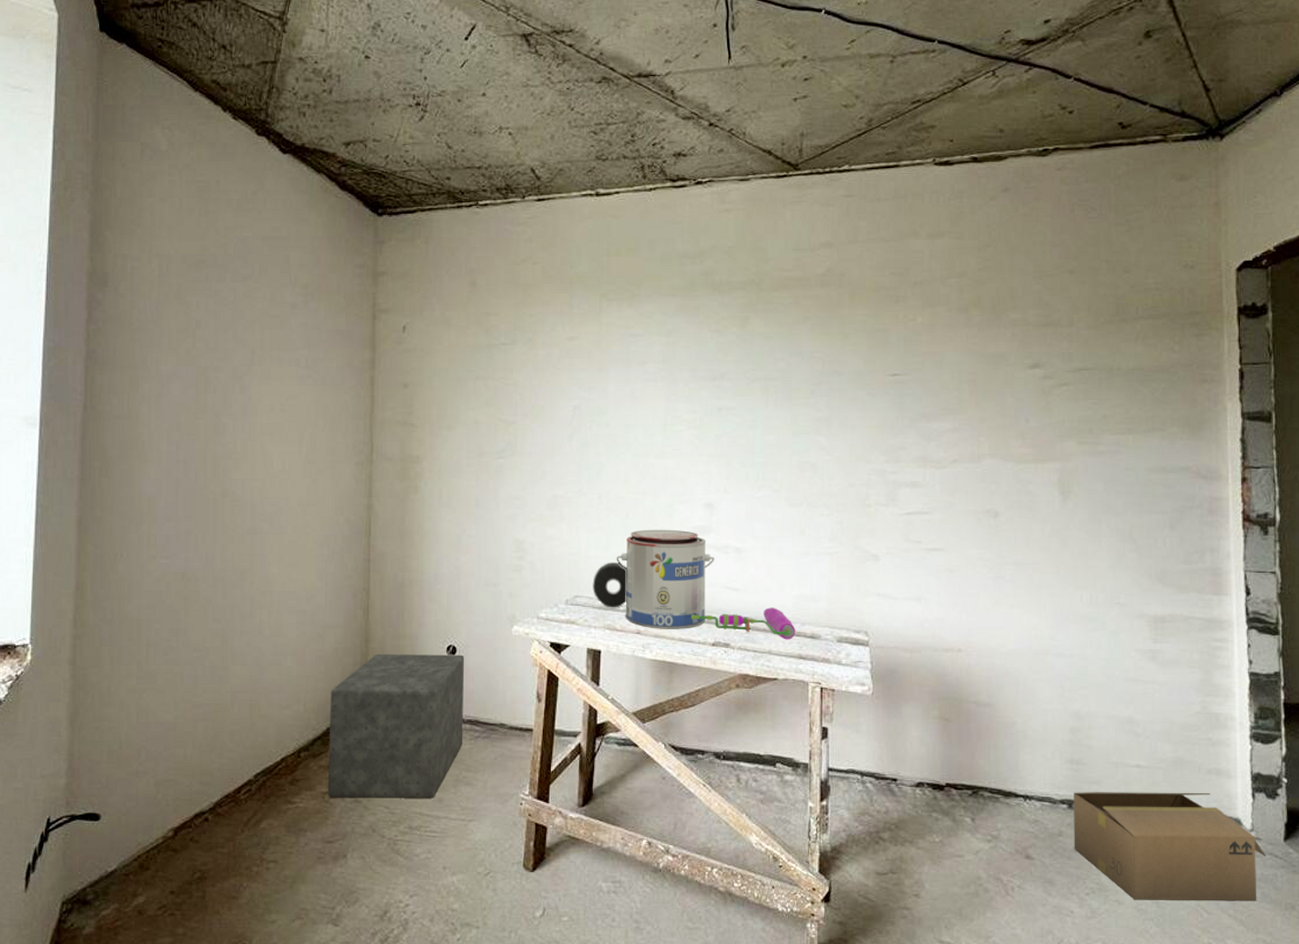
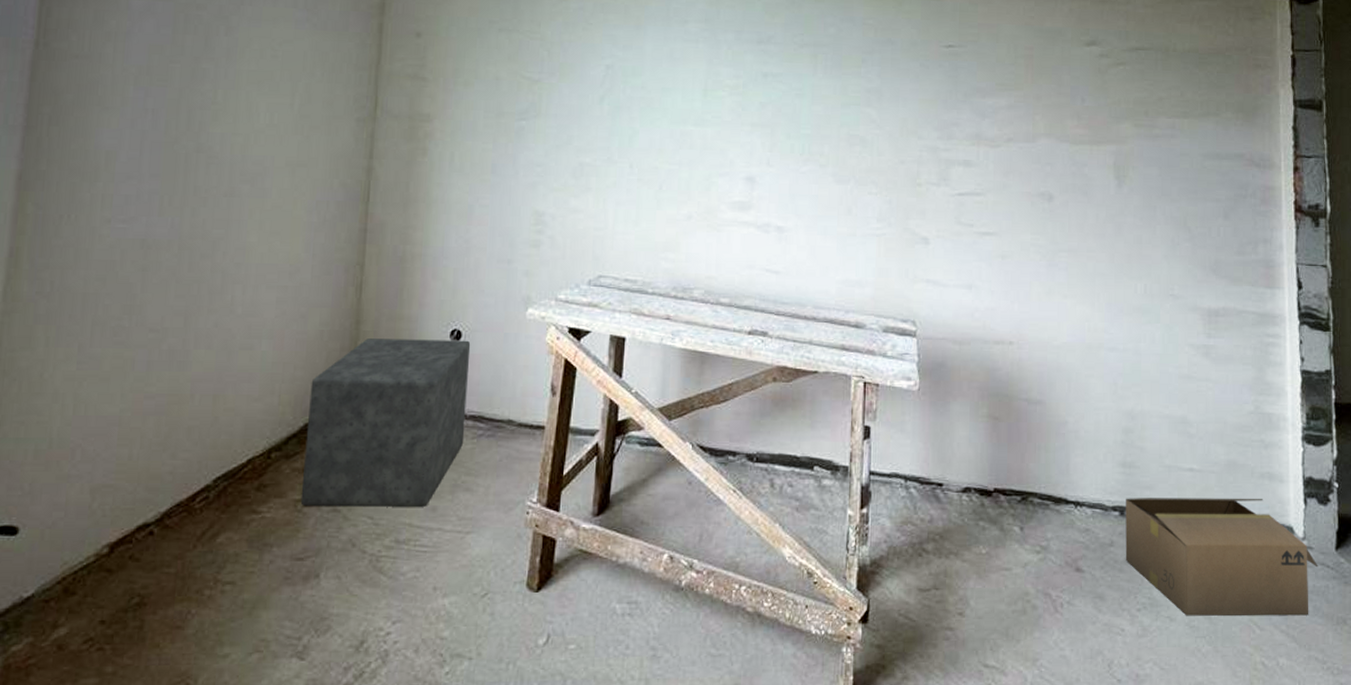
duct tape: present [592,561,628,607] -> none [619,238,659,289]
paint can: present [616,529,715,629] -> none [646,203,754,315]
paint roller: present [690,607,796,640] -> none [725,293,839,329]

